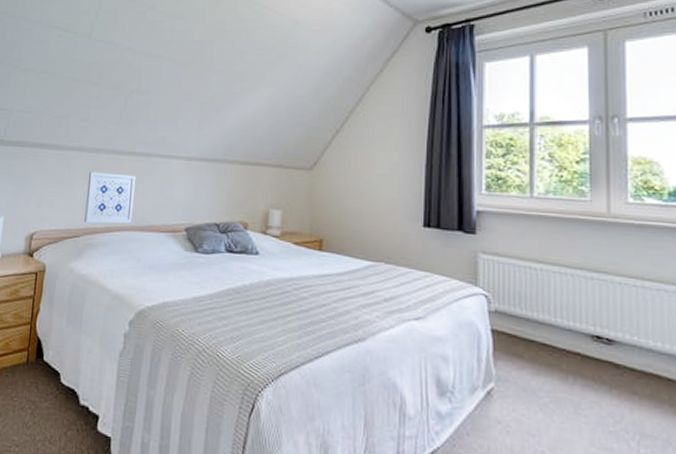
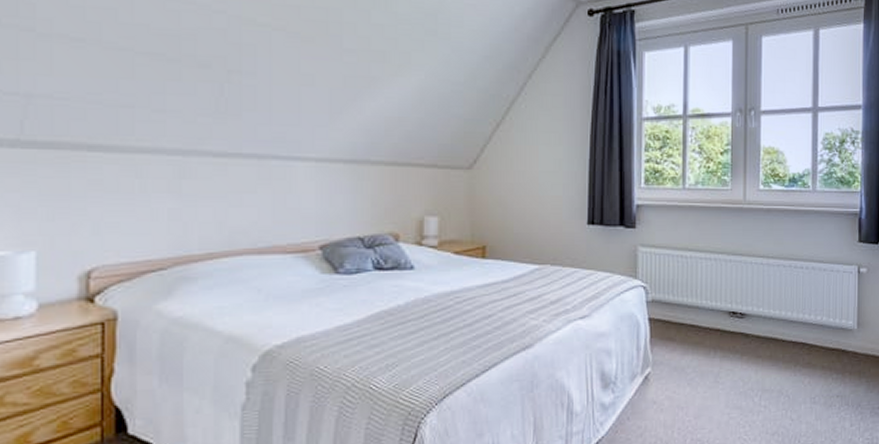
wall art: present [84,172,136,224] -> none [173,181,246,249]

